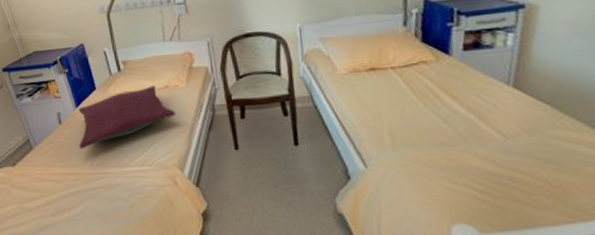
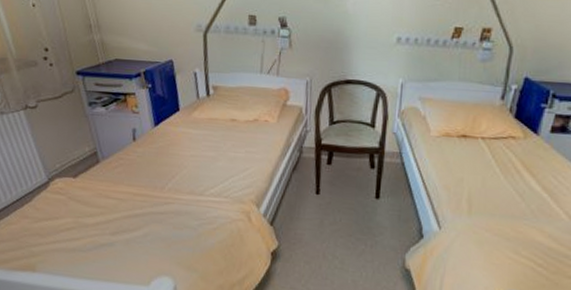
pillow: present [78,85,175,149] -> none [152,117,261,171]

